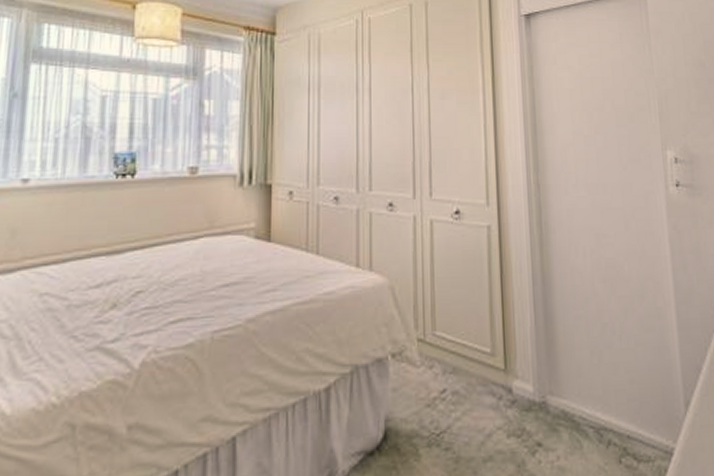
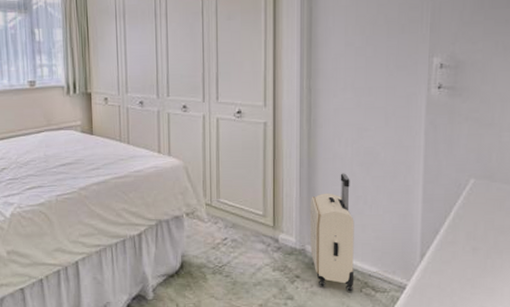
suitcase: none [548,292,612,466] -> present [309,173,354,293]

